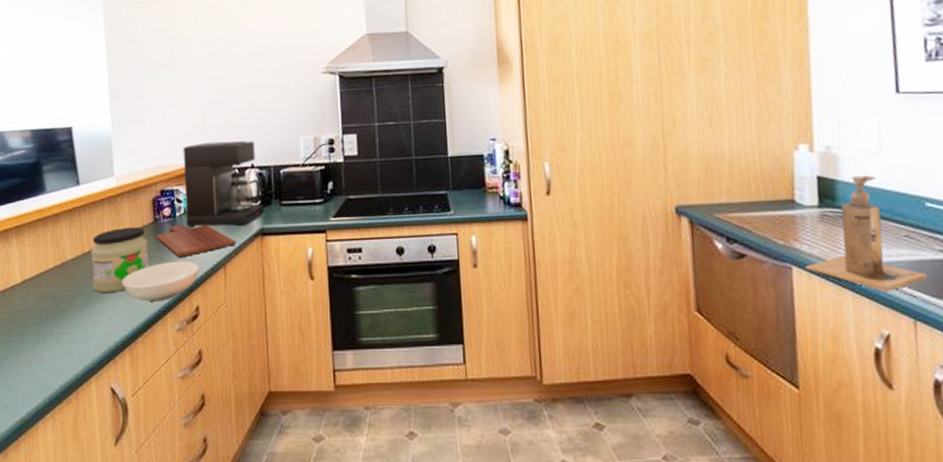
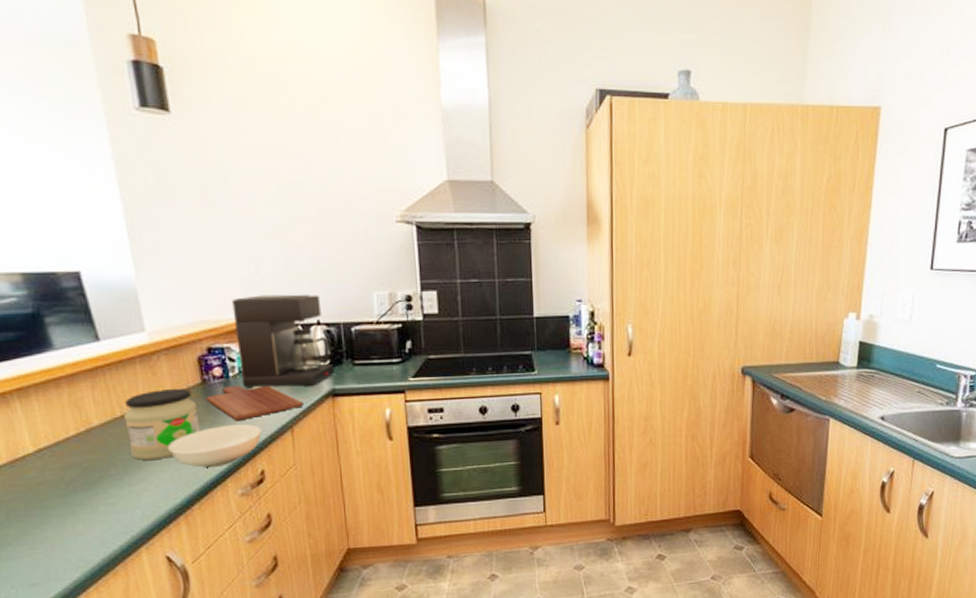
soap dispenser: present [805,175,929,293] -> none [840,341,929,439]

